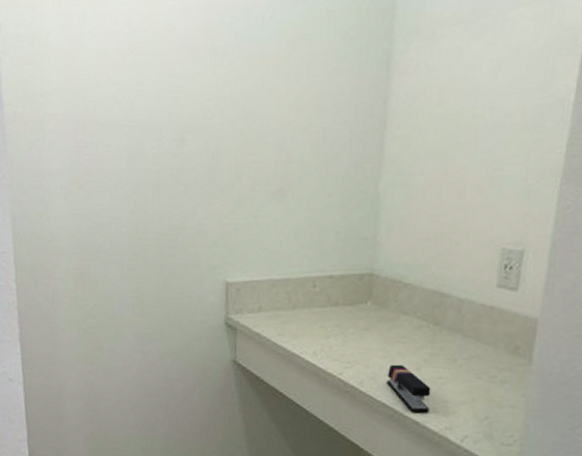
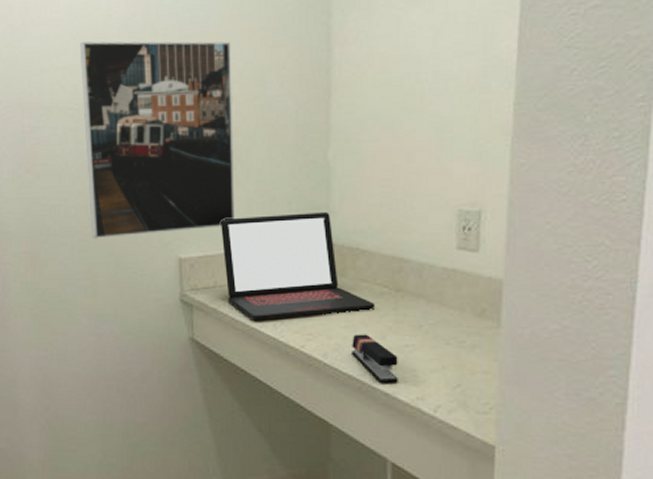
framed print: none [137,57,290,259] -> present [80,41,235,239]
laptop: none [268,243,414,346] -> present [221,211,375,319]

